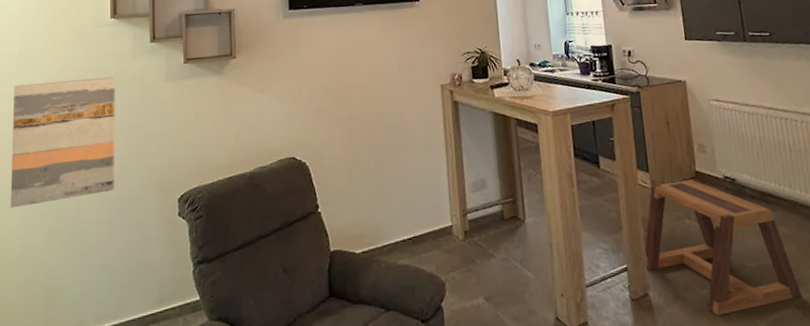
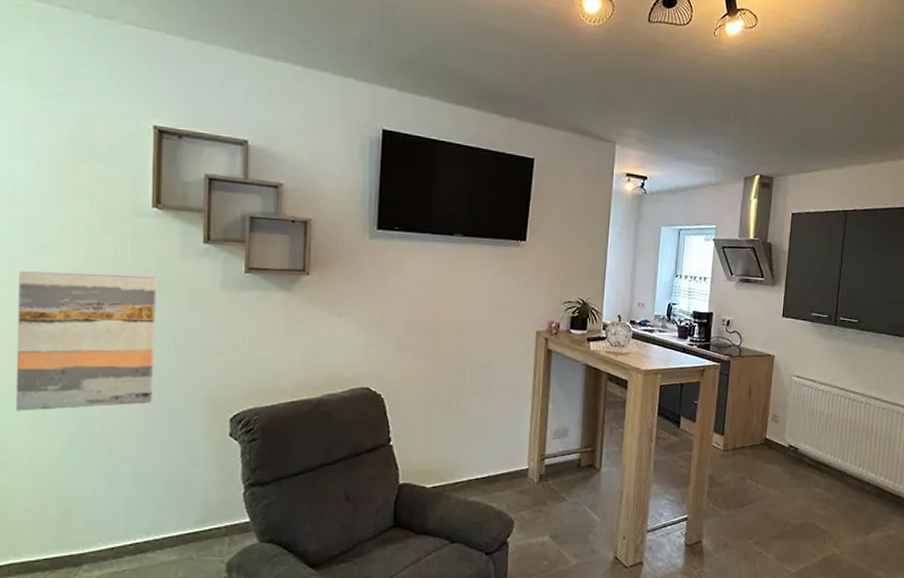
stool: present [643,179,802,316] -> none [703,445,830,562]

